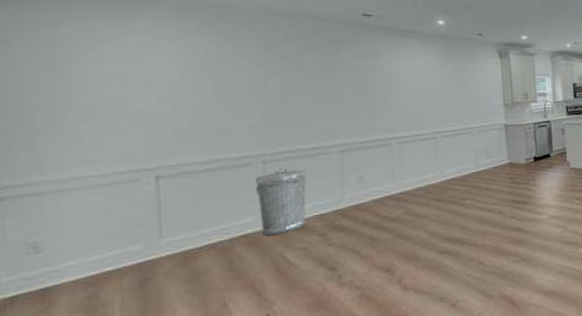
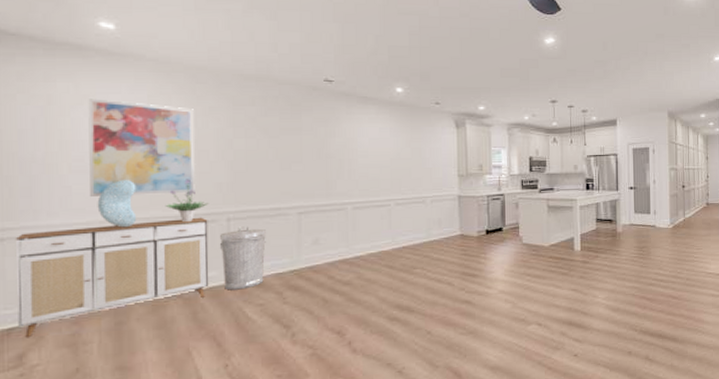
sideboard: none [16,161,245,306] -> present [15,217,209,339]
wall art: none [100,41,226,146] -> present [88,99,195,196]
decorative sculpture: none [114,125,161,178] -> present [97,179,137,228]
potted plant: none [193,122,242,167] -> present [165,179,209,222]

